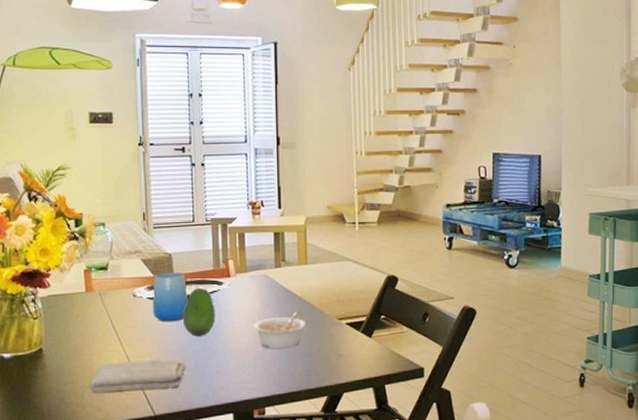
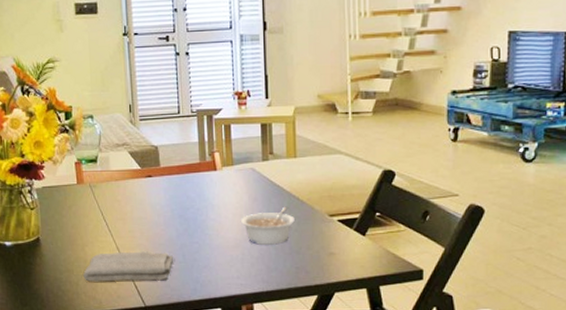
plate: present [131,278,231,300] -> none [120,171,218,193]
cup: present [152,273,188,322] -> none [140,165,175,215]
fruit: present [183,287,216,336] -> none [170,180,203,230]

